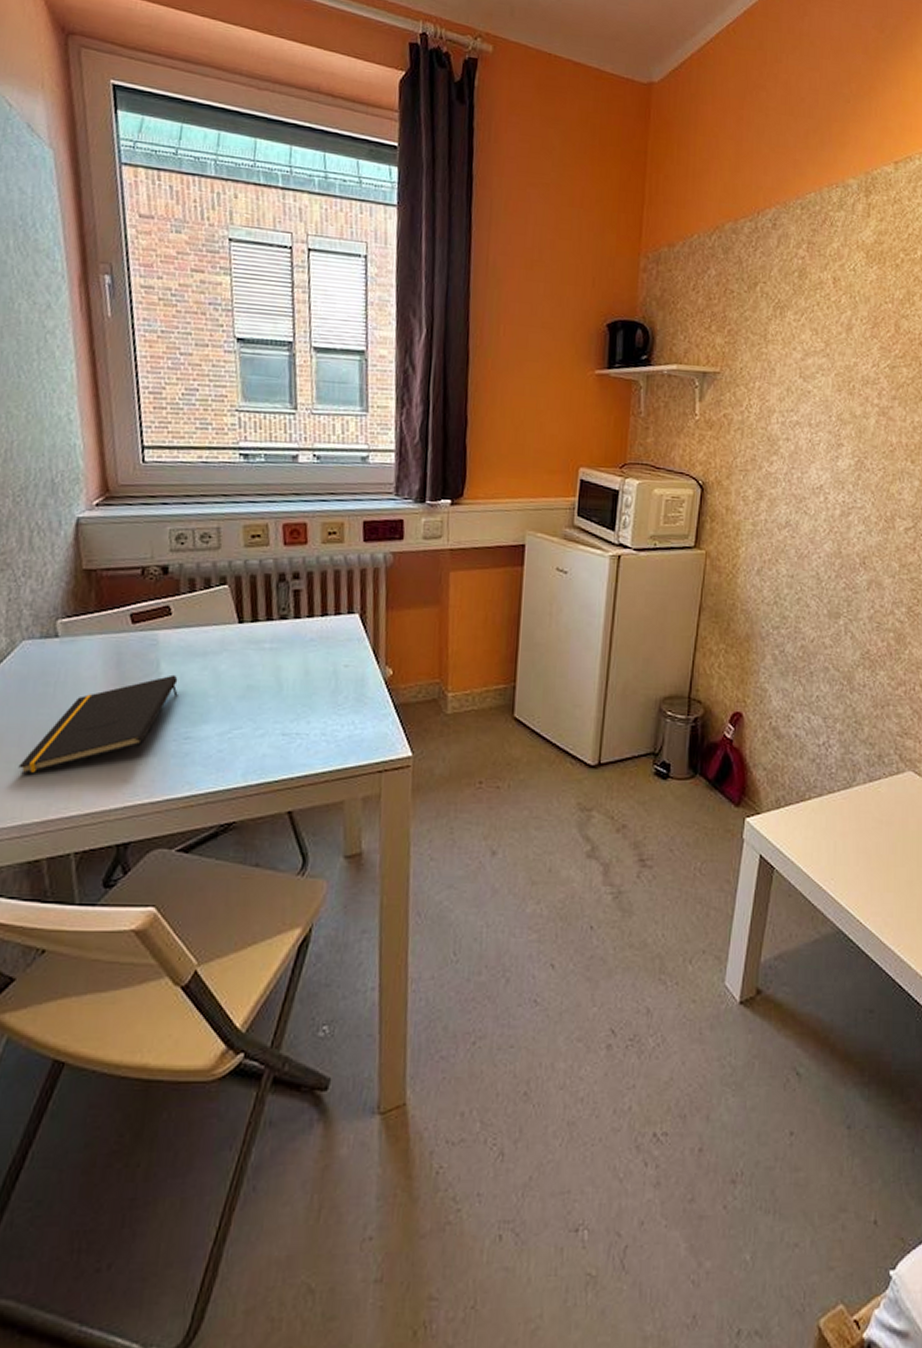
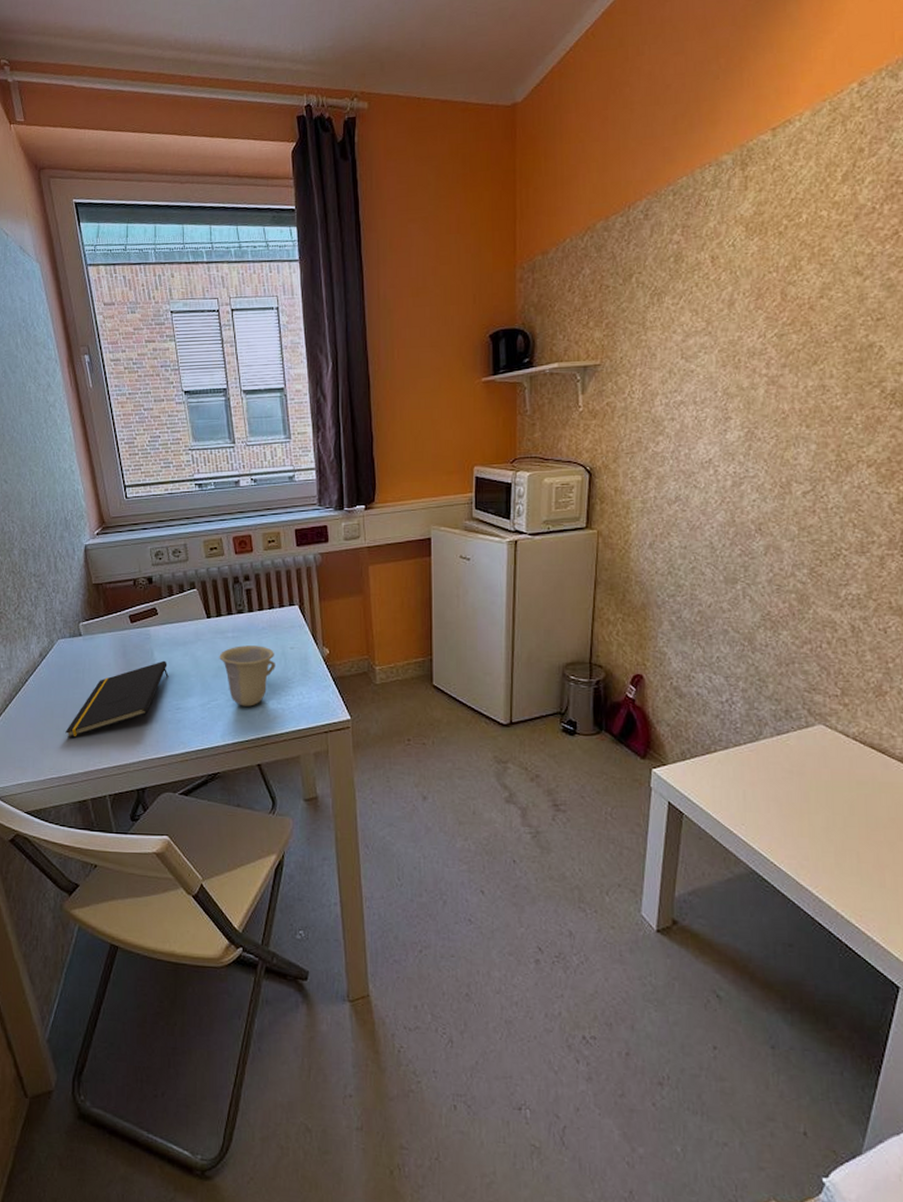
cup: none [249,660,323,738] -> present [219,645,275,707]

